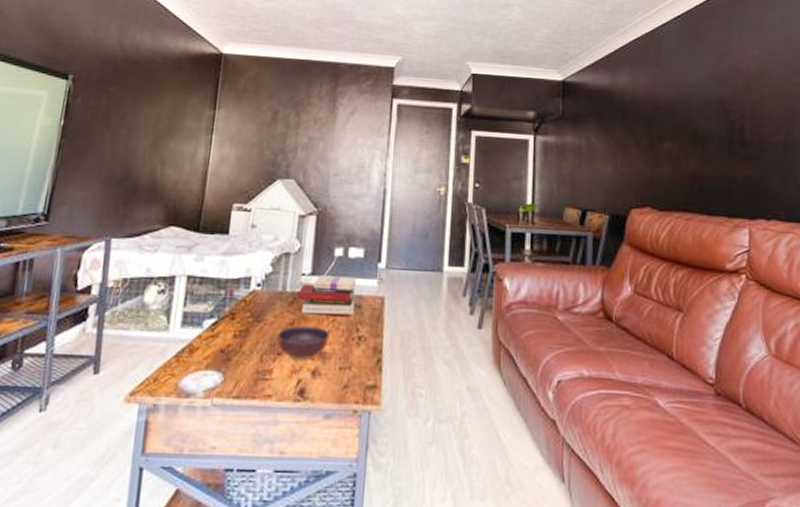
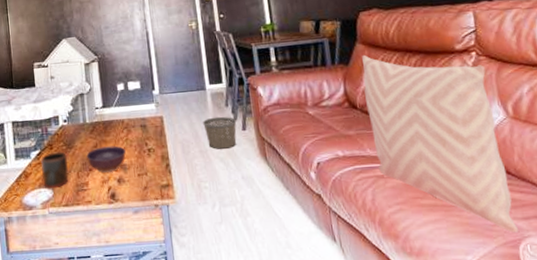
mug: none [212,322,253,373] -> present [41,150,69,189]
books: present [297,275,357,316] -> none [95,104,142,138]
basket: none [432,307,473,349] -> present [203,116,237,149]
pillow: none [623,258,764,492] -> present [362,54,518,233]

